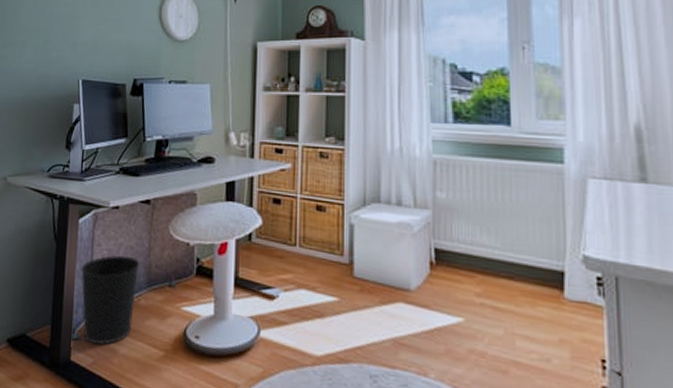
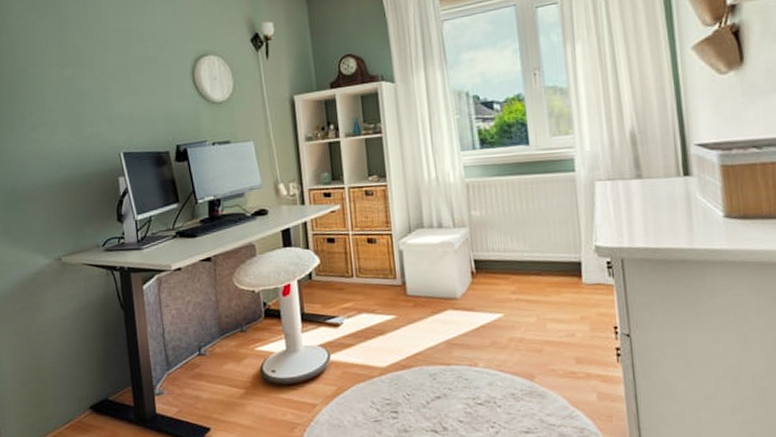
wastebasket: present [80,254,140,346] -> none [152,311,211,395]

